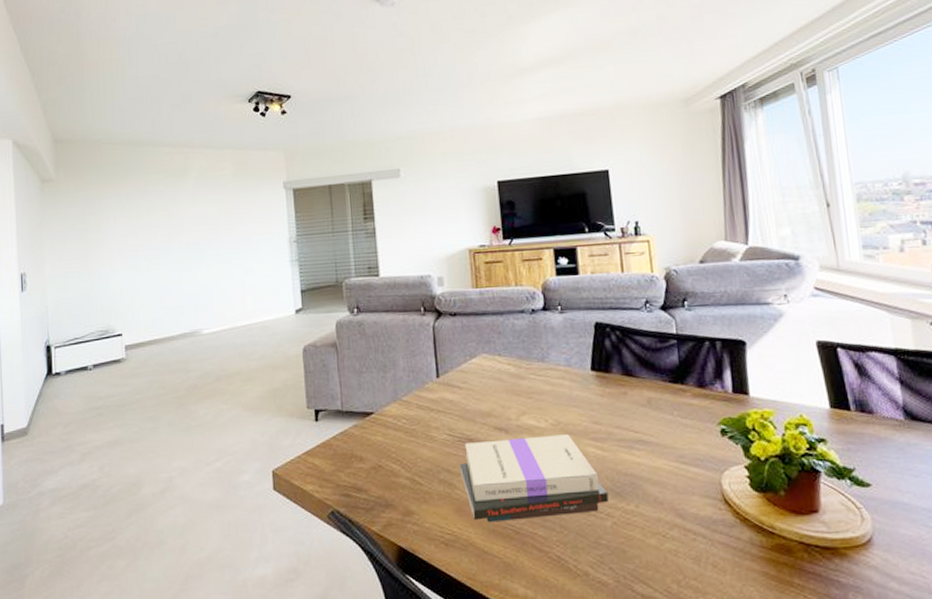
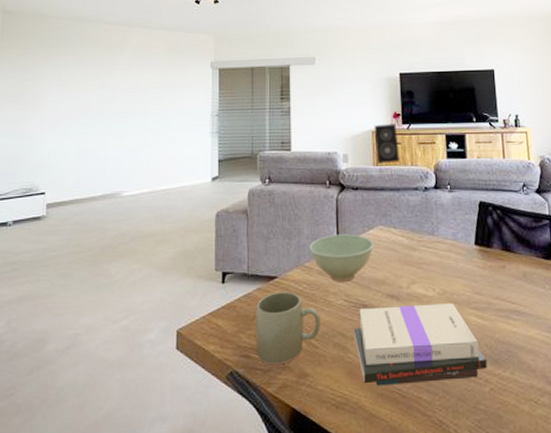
mug: none [353,427,424,504] -> present [255,291,320,365]
bowl: none [406,364,477,416] -> present [309,234,374,282]
speaker: none [471,239,502,286] -> present [374,123,400,164]

